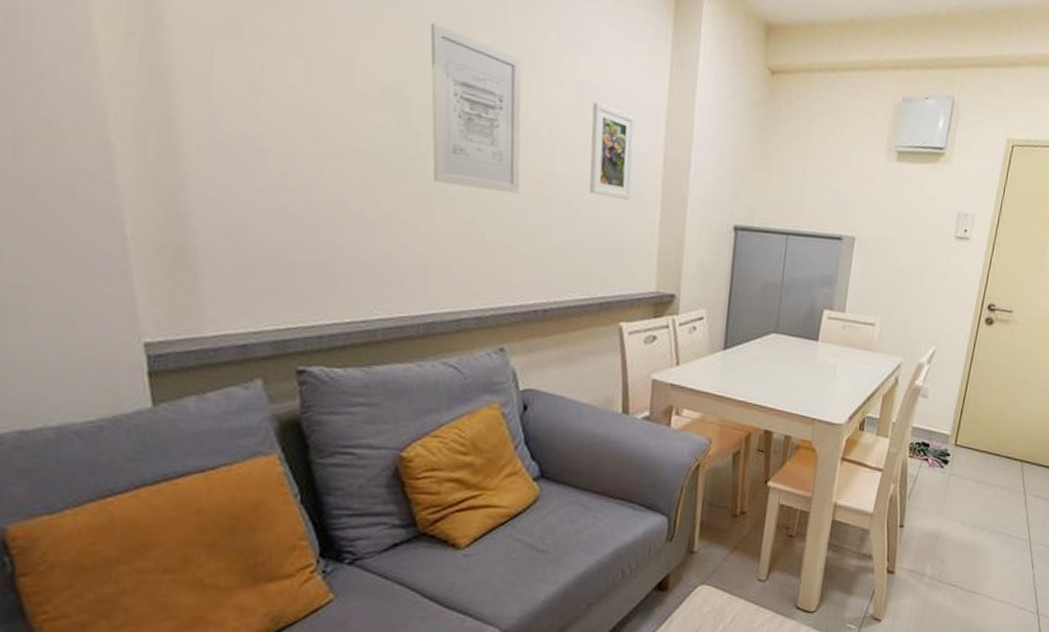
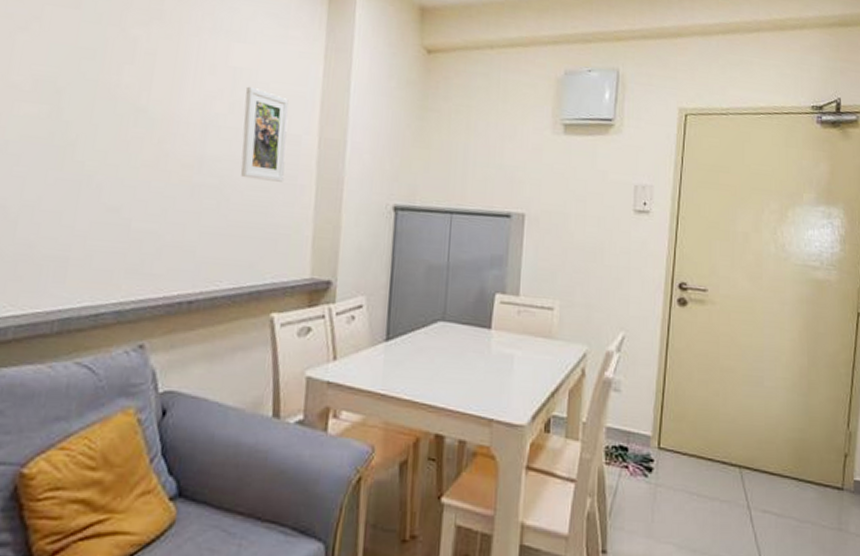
wall art: present [430,23,522,194] -> none [79,19,176,179]

